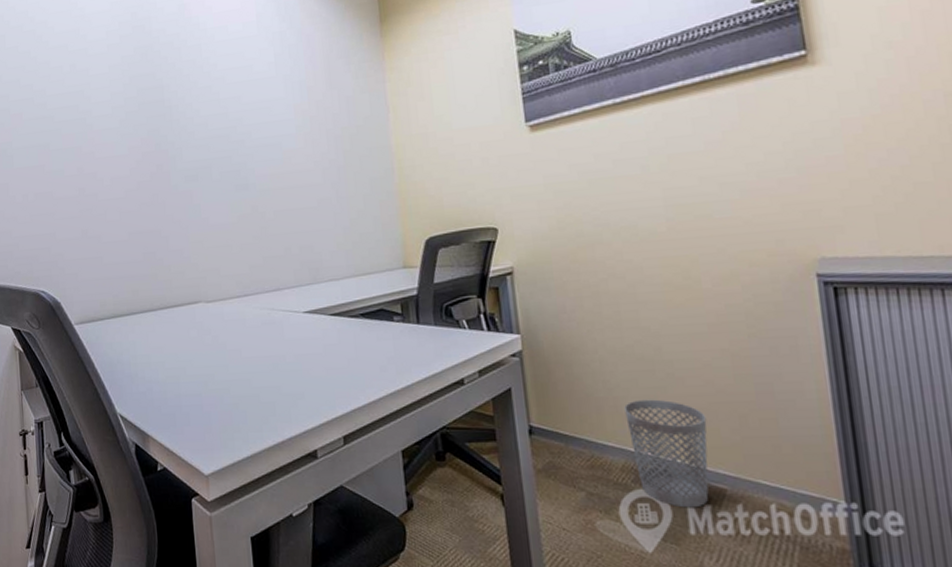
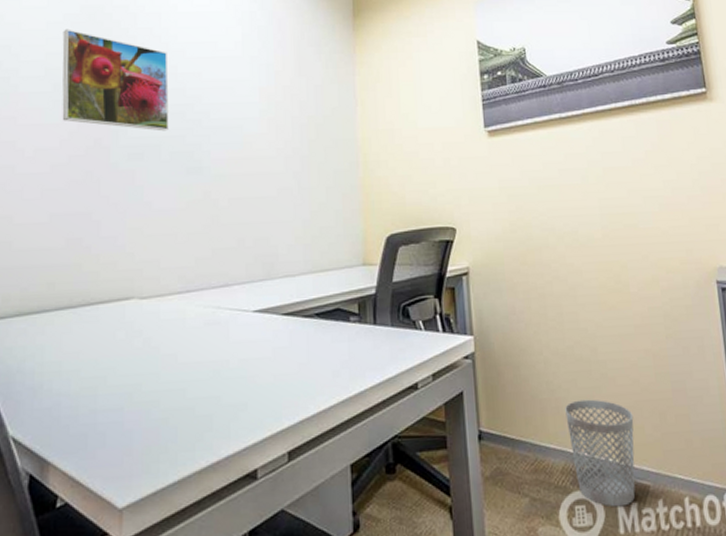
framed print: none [122,69,217,154] -> present [62,29,169,131]

